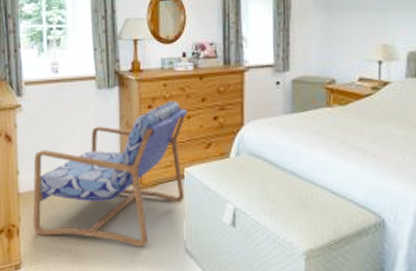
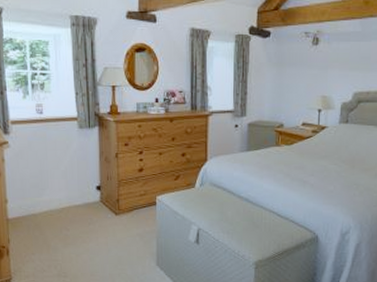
armchair: present [32,101,187,248] -> none [21,140,159,263]

